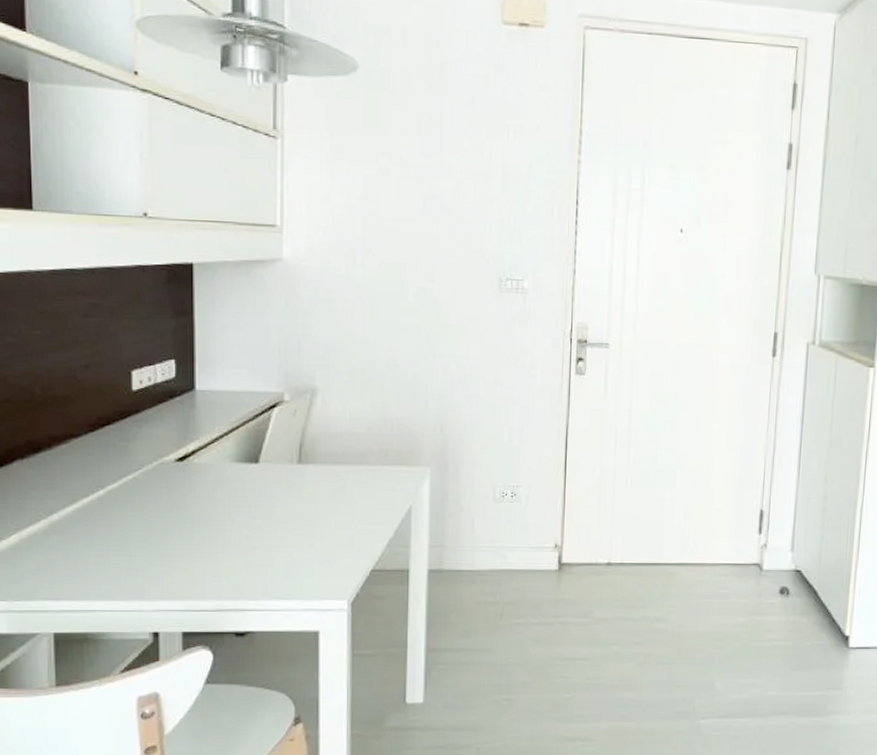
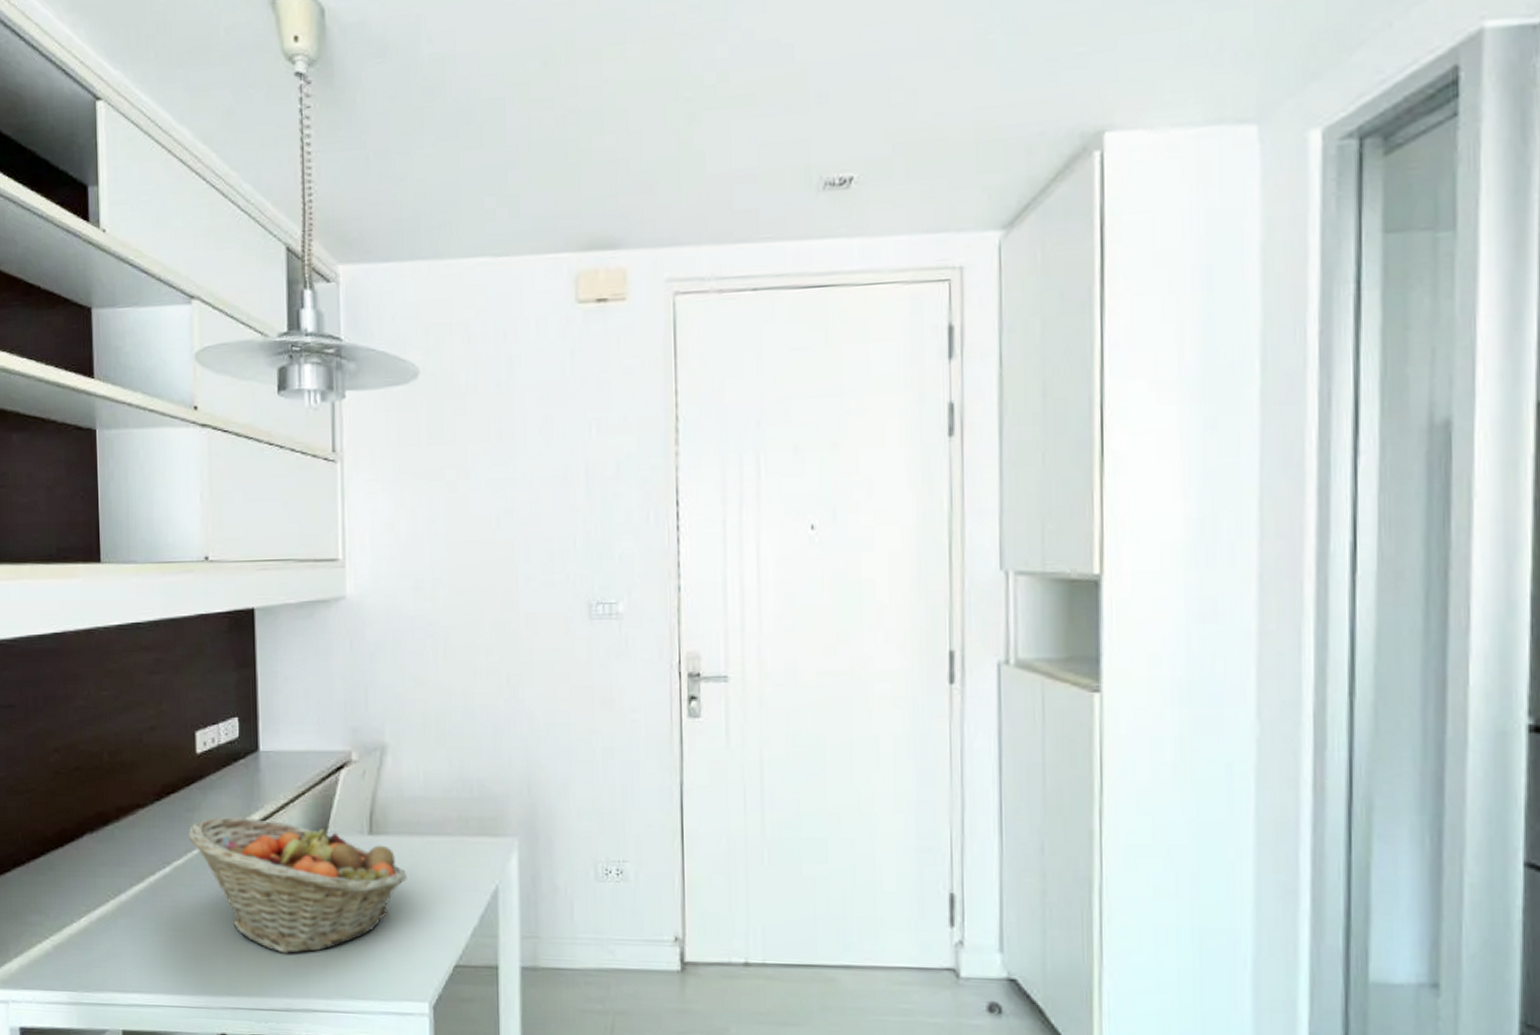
fruit basket: none [123,446,332,564] -> present [188,816,407,954]

